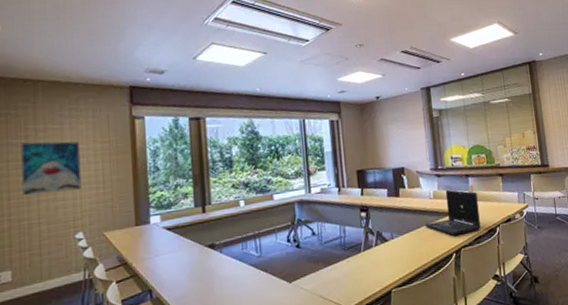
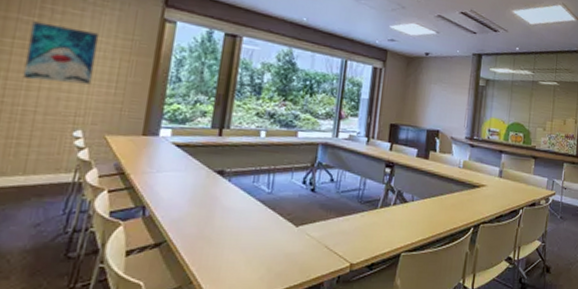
laptop: present [424,189,481,236] -> none [448,161,507,210]

